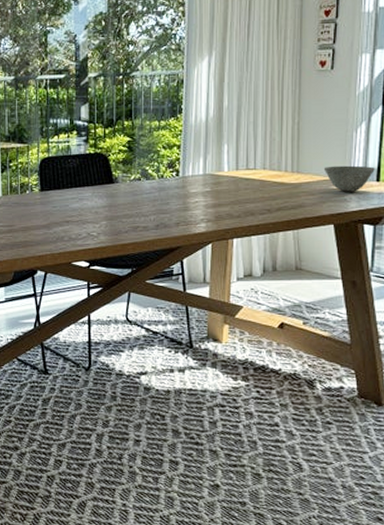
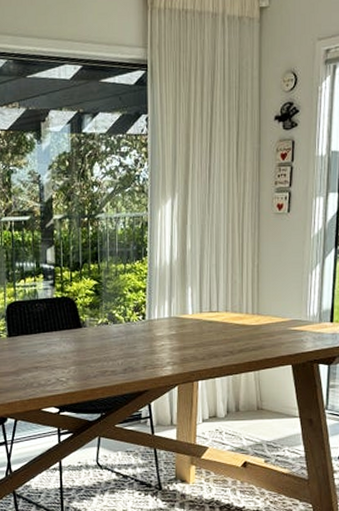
bowl: present [323,165,375,192] -> none [282,307,329,333]

